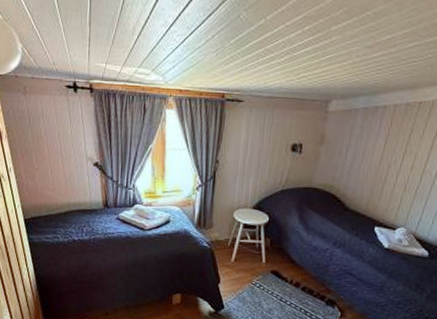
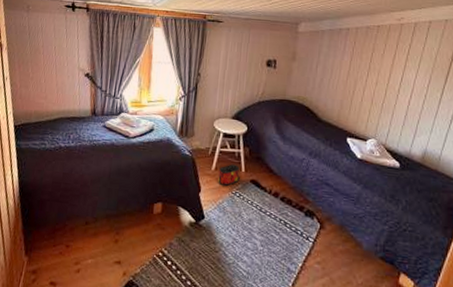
bag: none [238,255,261,278] -> present [218,164,240,187]

